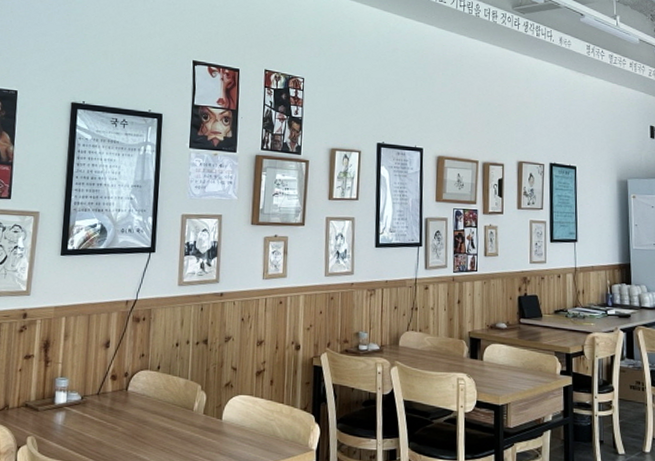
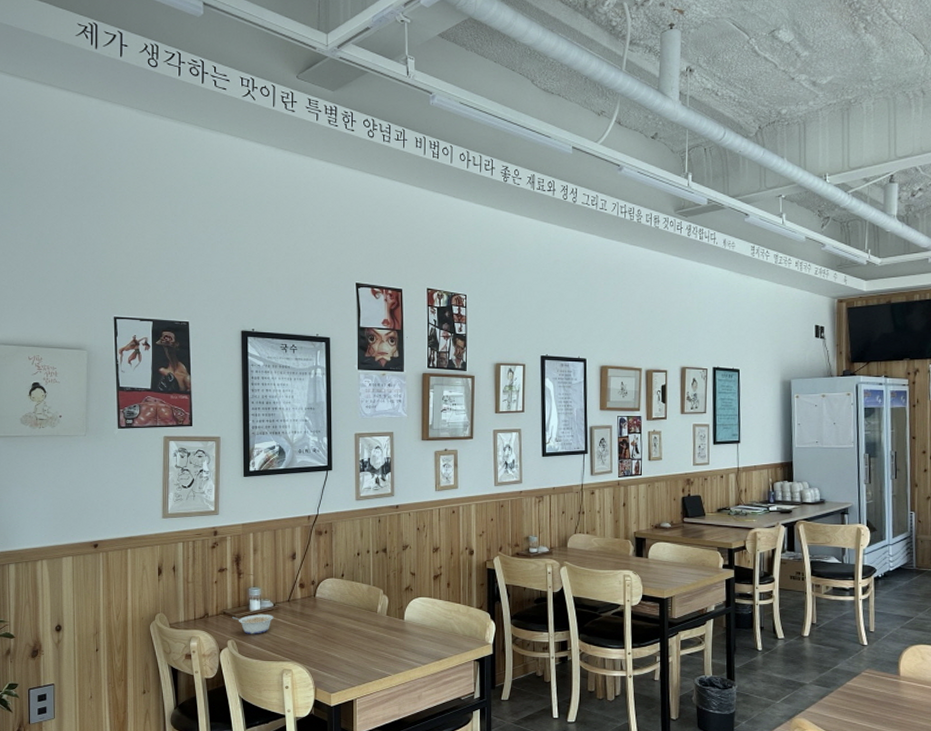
legume: none [35,408,80,431] -> present [232,614,274,634]

